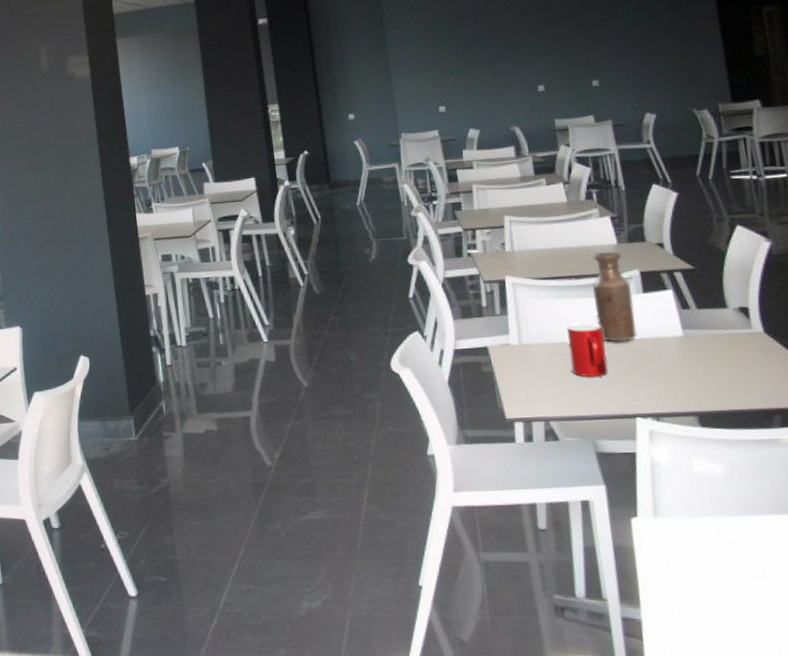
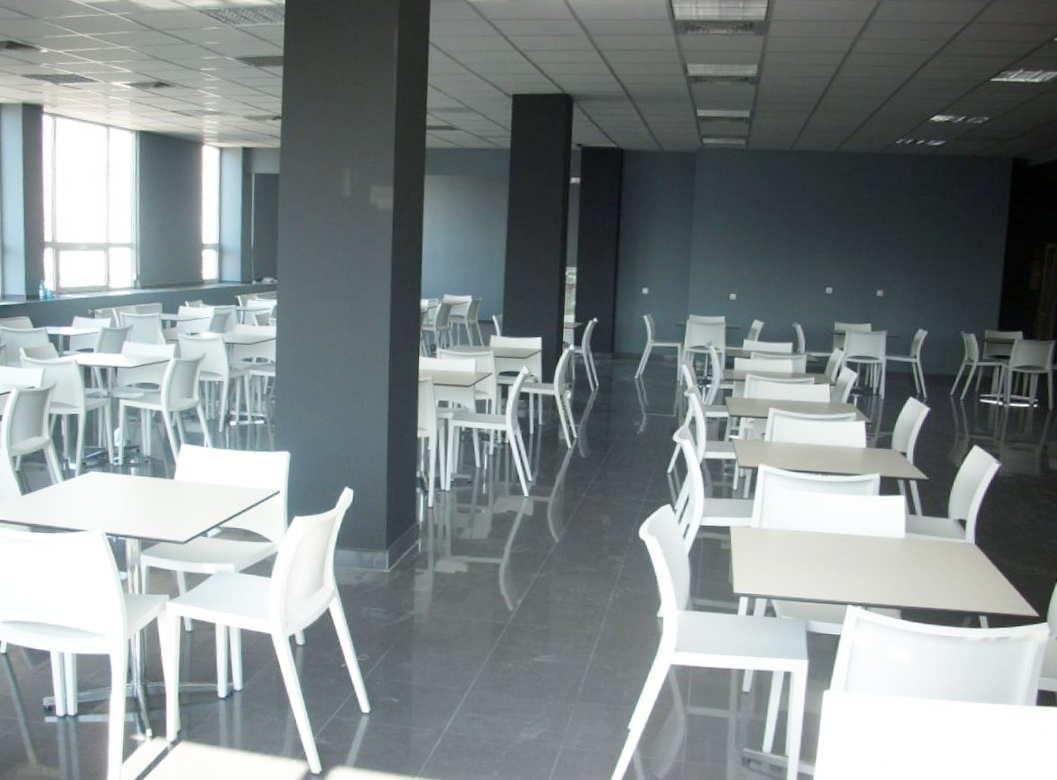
cup: present [567,323,608,377] -> none [800,516,836,566]
bottle: present [592,252,638,342] -> none [832,453,869,537]

